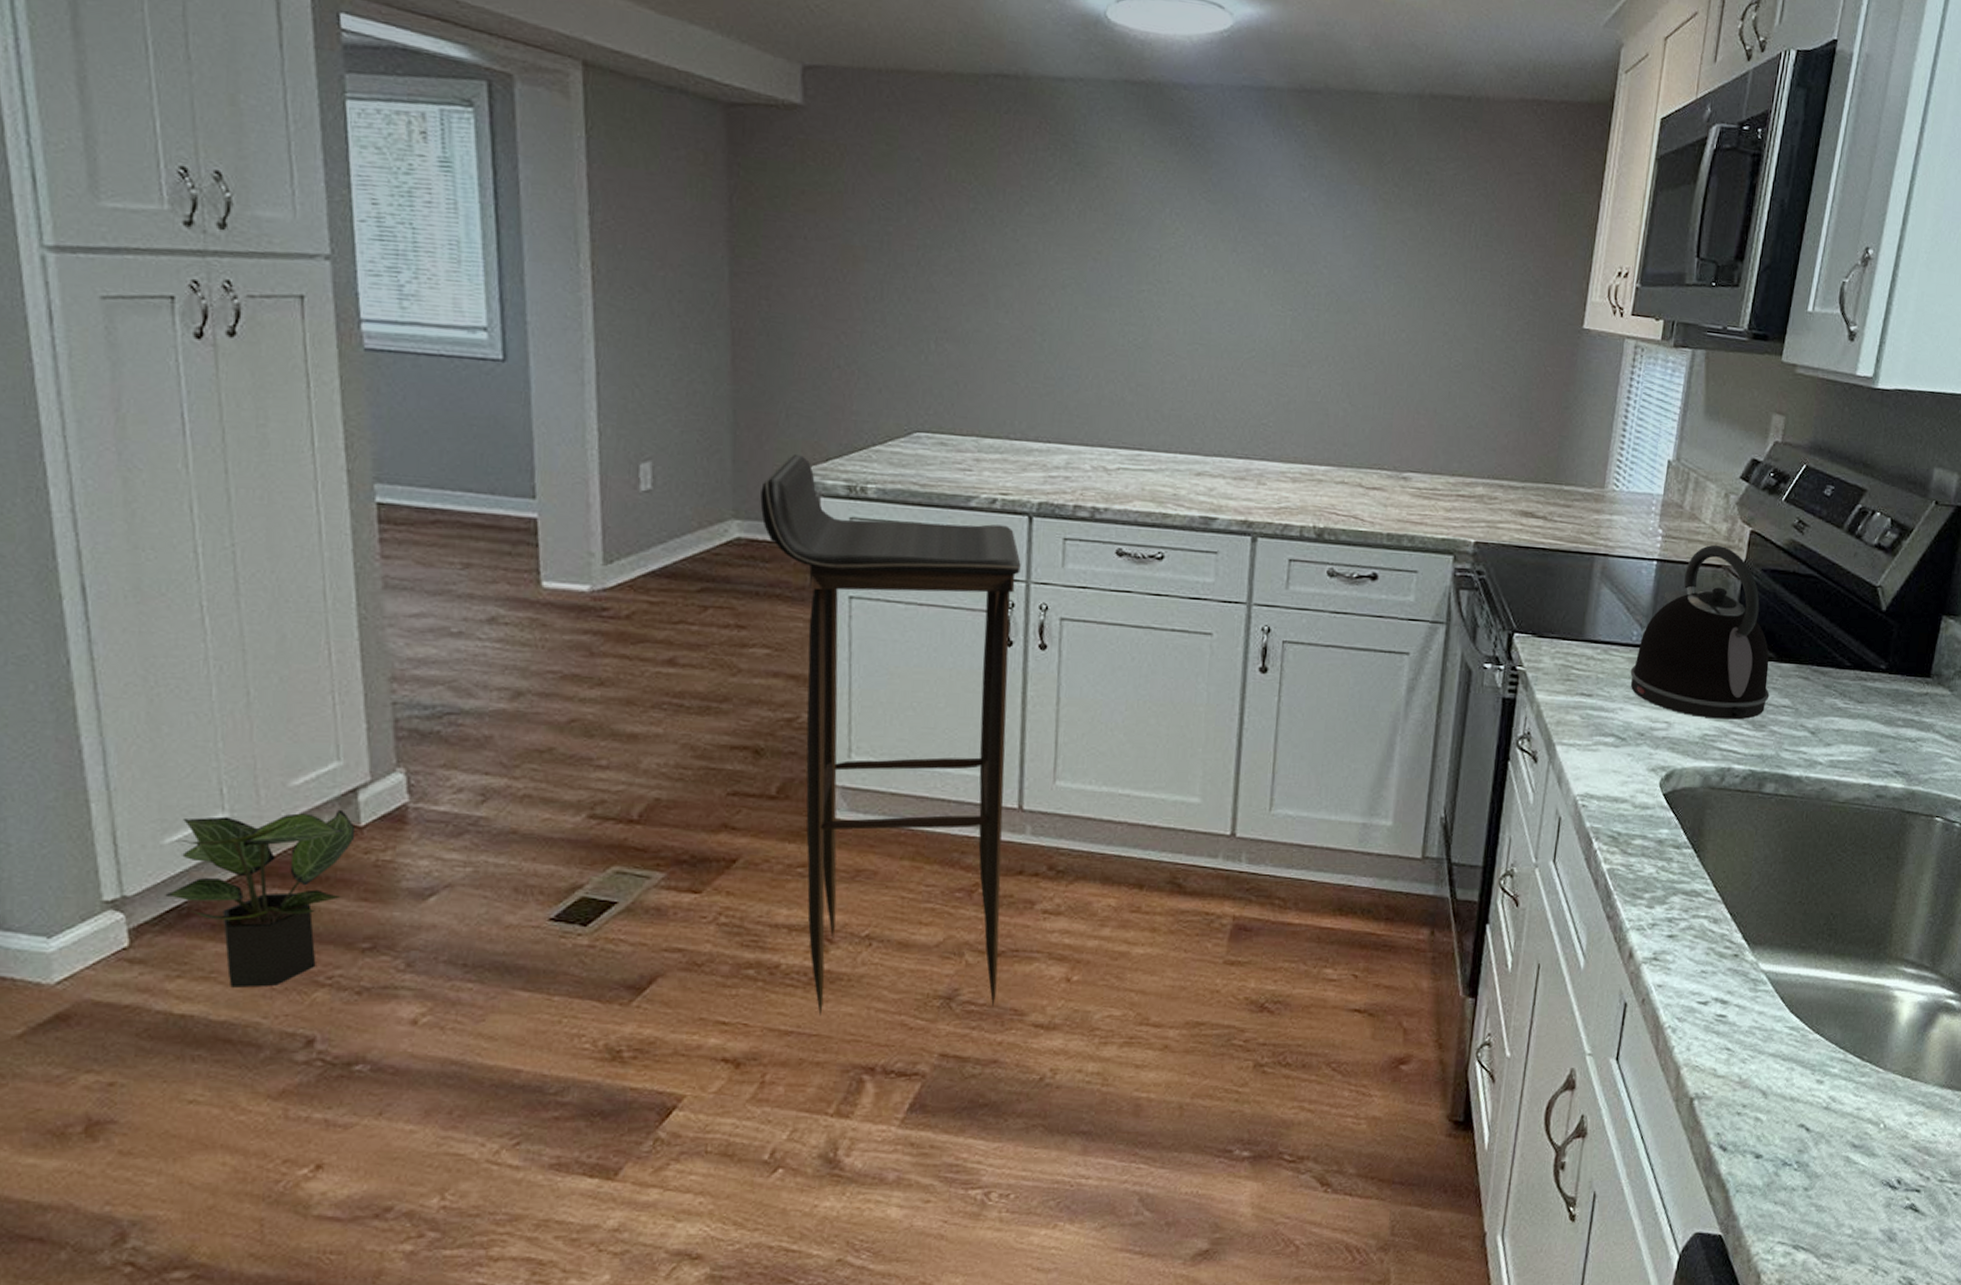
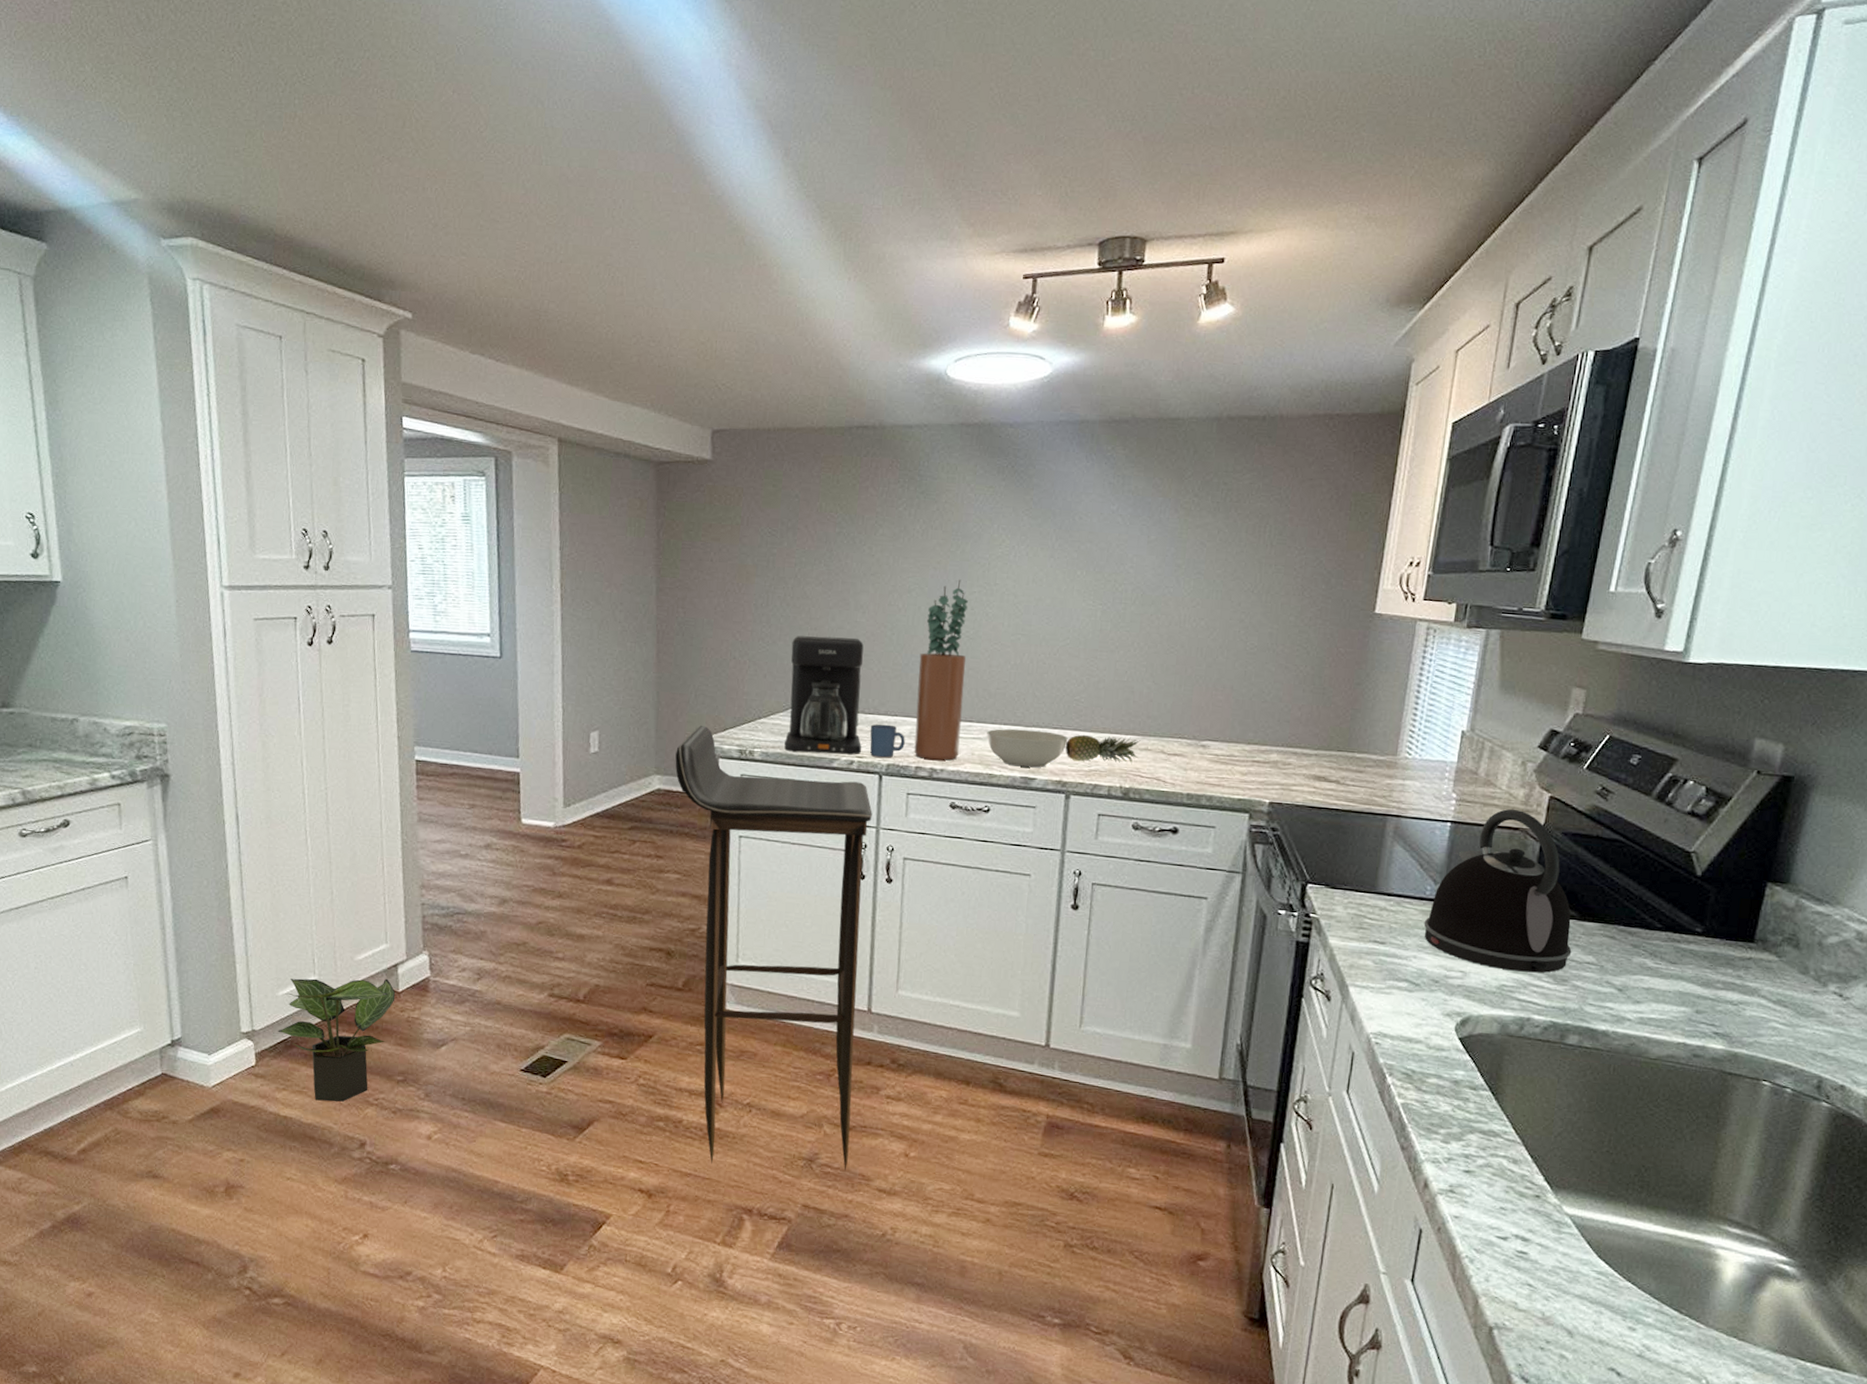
coffee maker: none [907,339,1007,492] -> present [784,635,864,755]
mug: none [1016,452,1061,496] -> present [870,724,905,759]
vase: none [1071,274,1137,498] -> present [914,579,969,761]
bowl: none [1159,458,1255,505] -> present [987,728,1068,768]
fruit: none [1251,465,1336,499] -> present [1065,734,1141,764]

